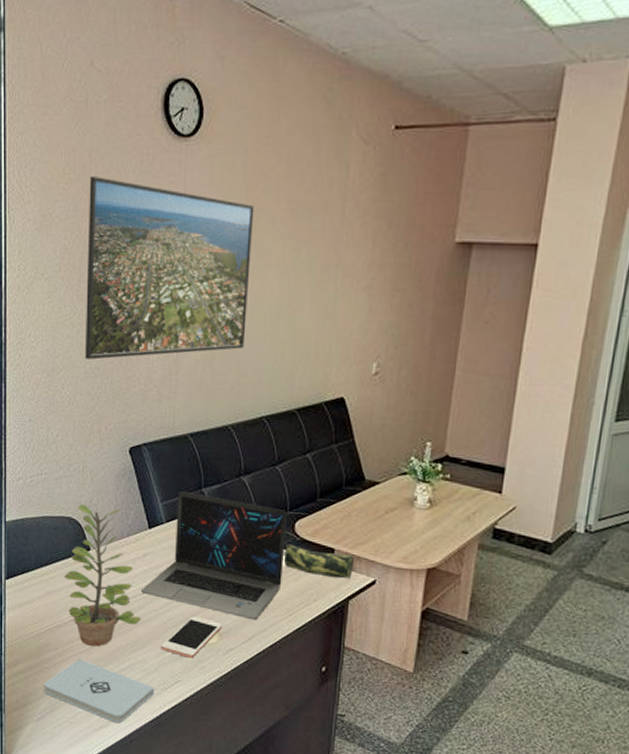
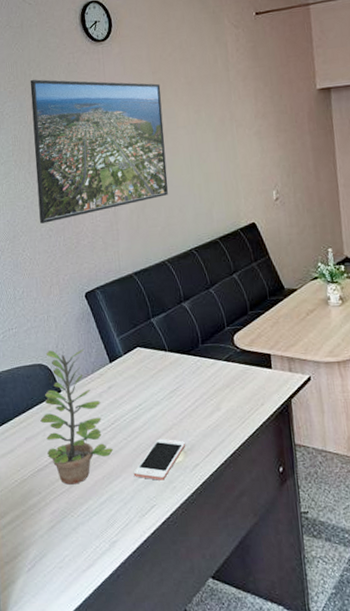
notepad: present [44,658,155,724] -> none [31,499,134,560]
laptop: present [141,491,287,621] -> none [110,324,231,433]
pencil case: present [283,543,355,579] -> none [228,356,290,381]

